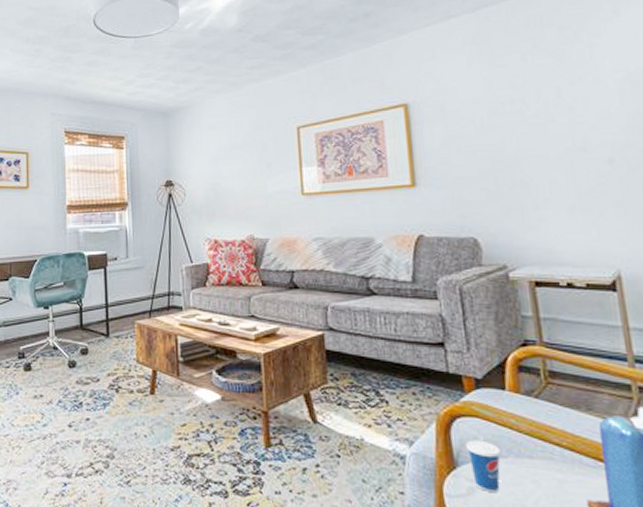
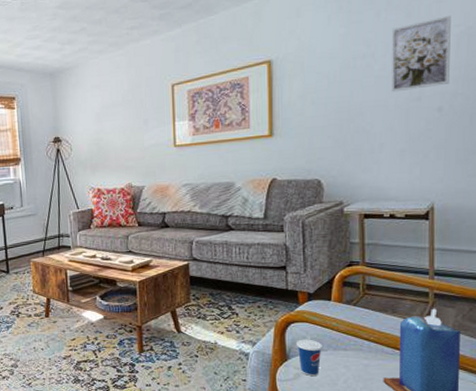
wall art: none [541,60,617,140] -> present [390,15,451,91]

